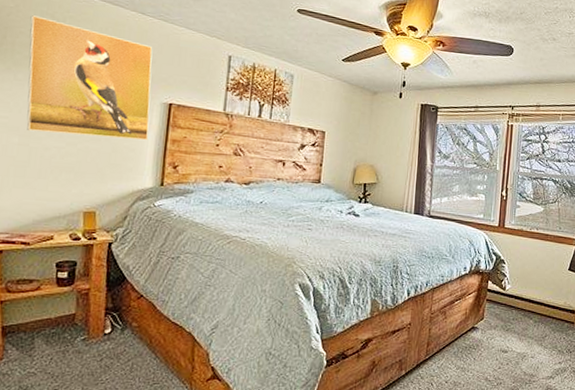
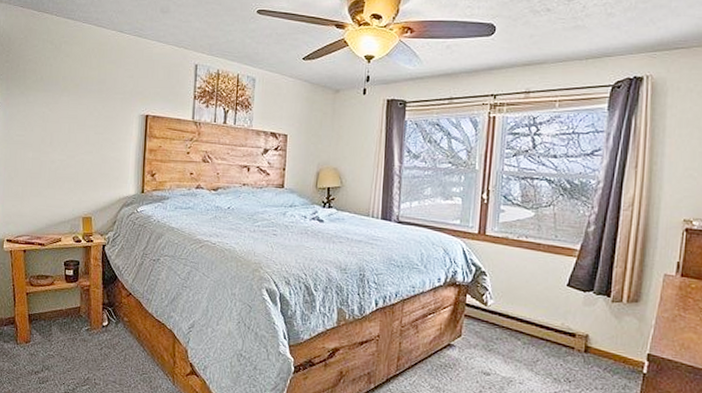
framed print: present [27,15,153,141] -> none [35,44,131,152]

